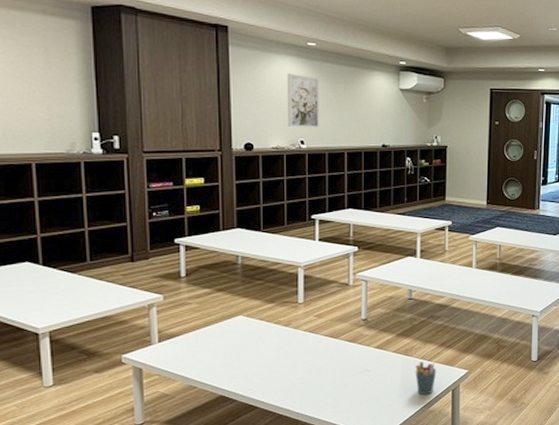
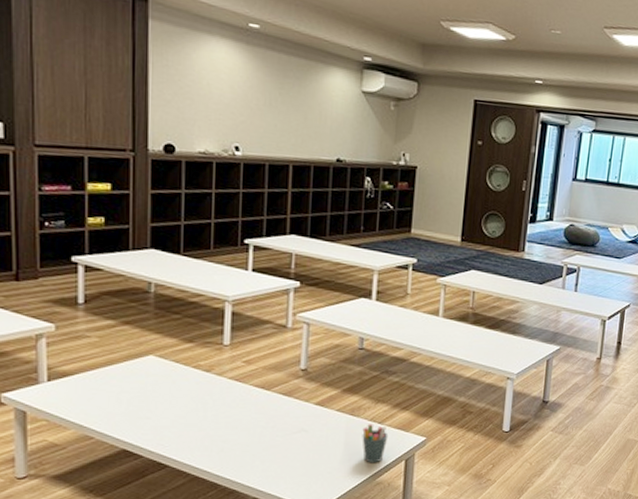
wall art: present [286,73,320,129] -> none [219,60,262,133]

